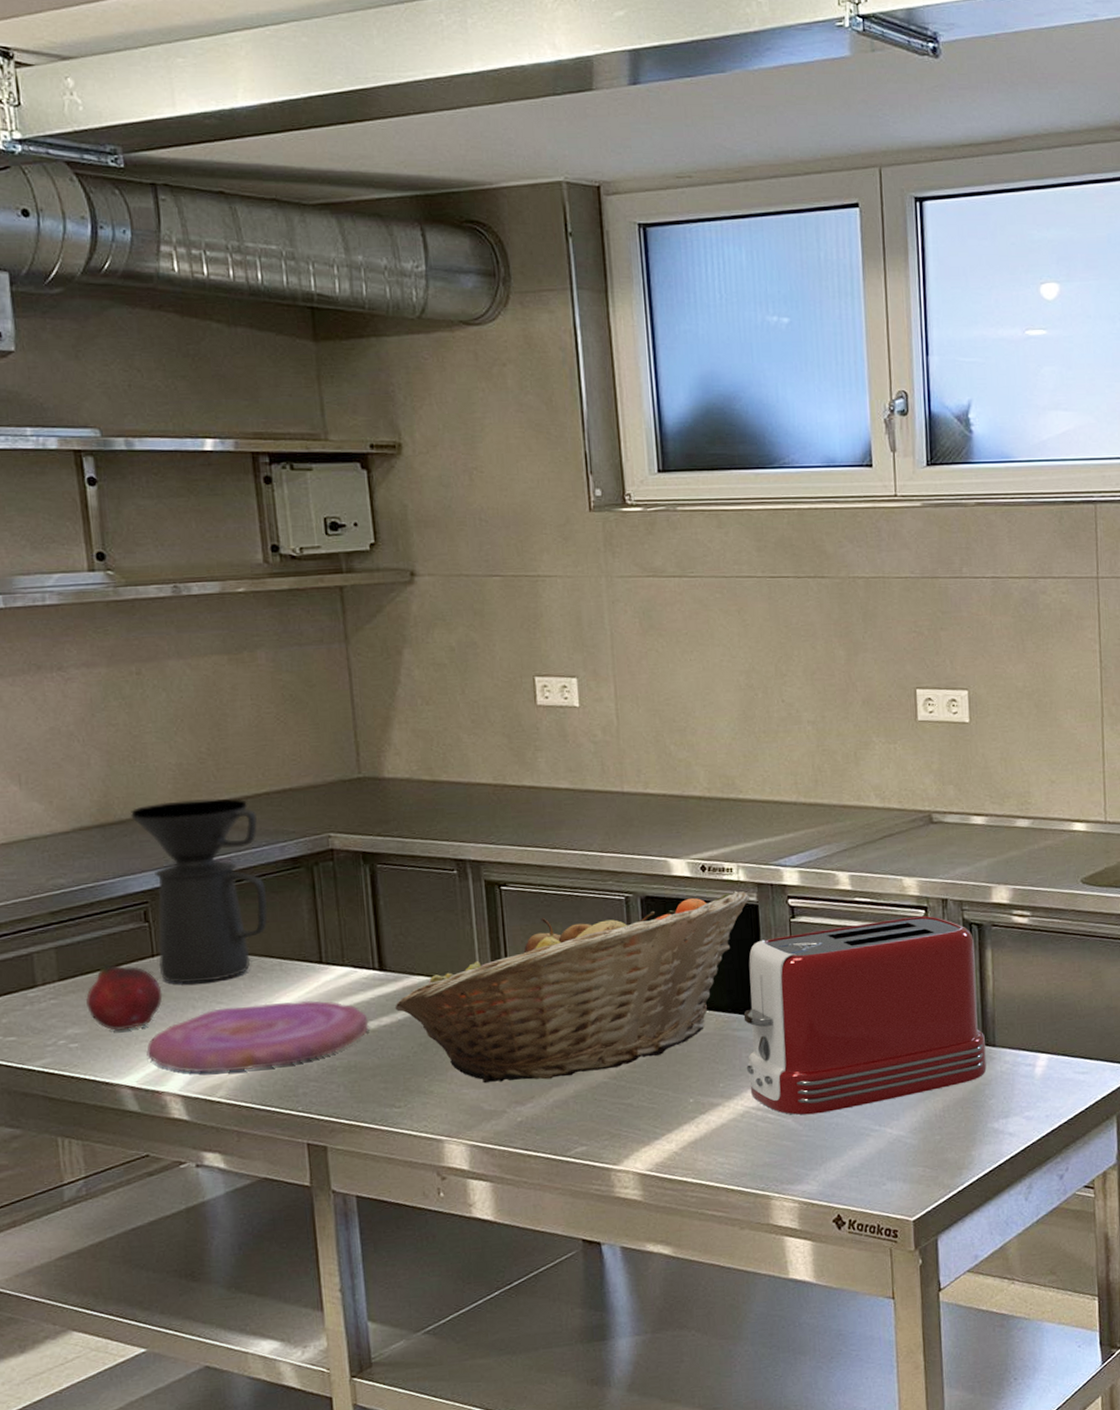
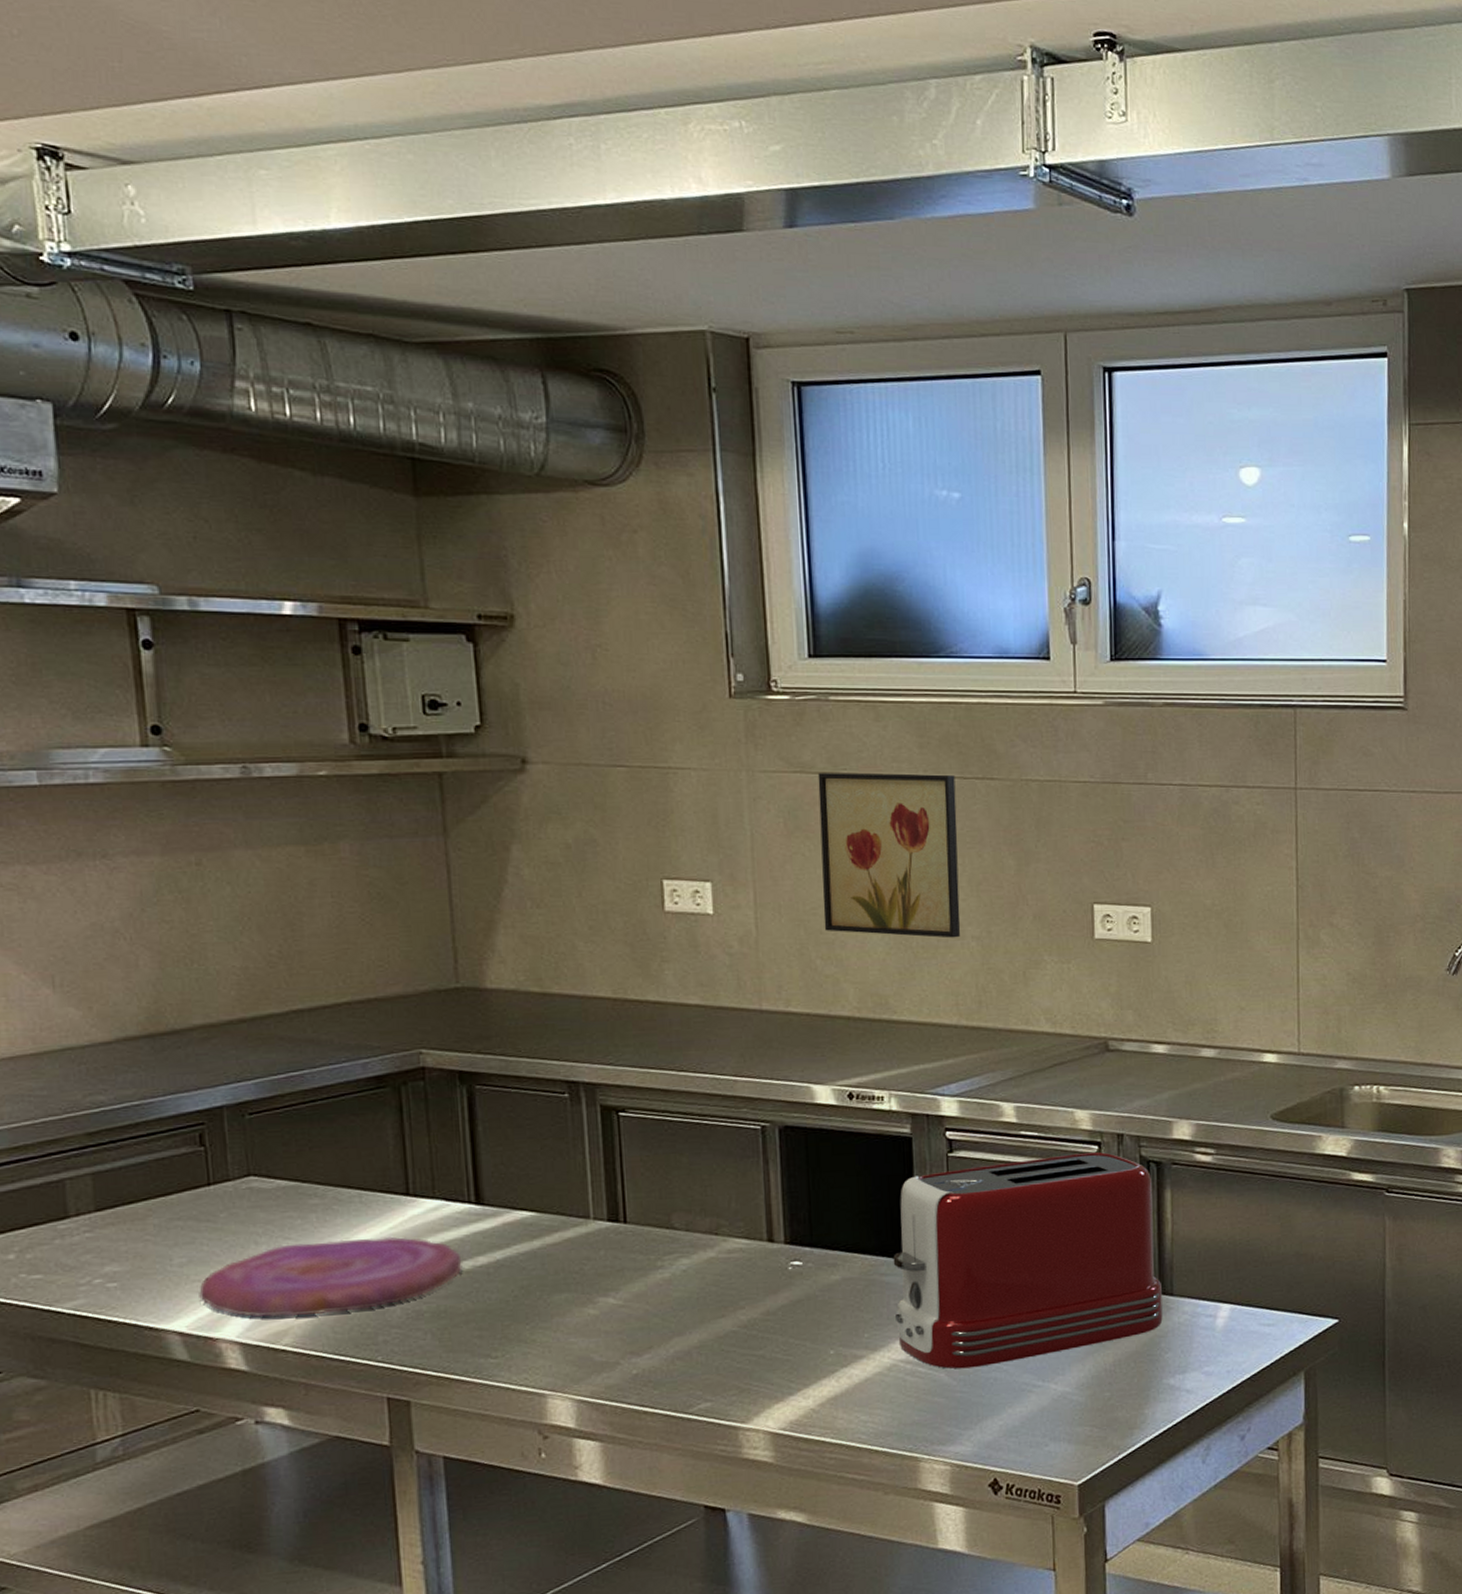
fruit: present [86,963,163,1031] -> none [128,1192,220,1269]
coffee maker: present [129,798,268,983] -> none [184,1007,347,1216]
fruit basket: present [395,890,749,1083] -> none [493,1121,902,1332]
wall art: none [668,574,798,724] -> present [817,772,961,938]

